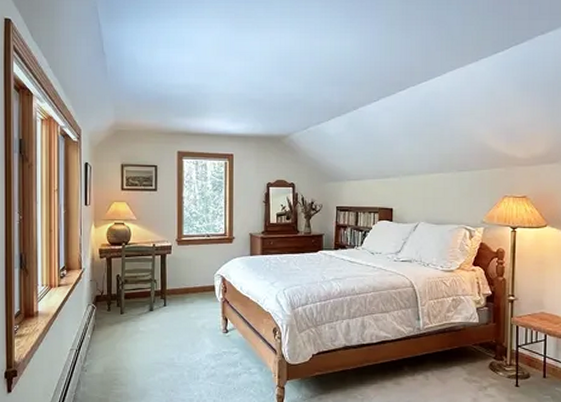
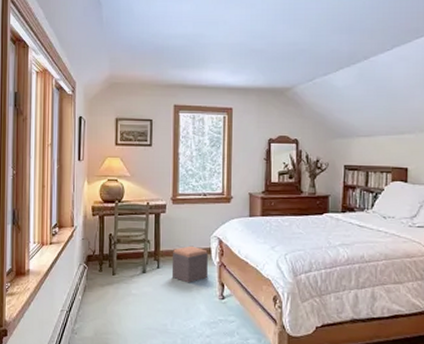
footstool: none [178,284,212,319] -> present [171,246,208,283]

